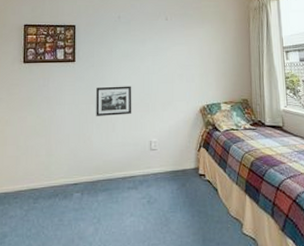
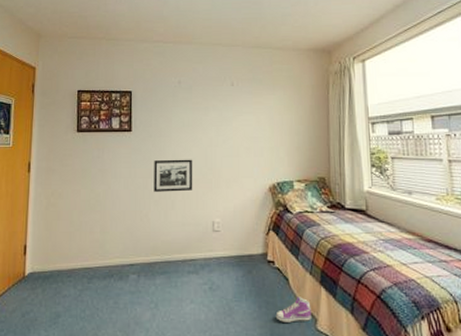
sneaker: none [207,205,238,229] -> present [275,297,311,322]

